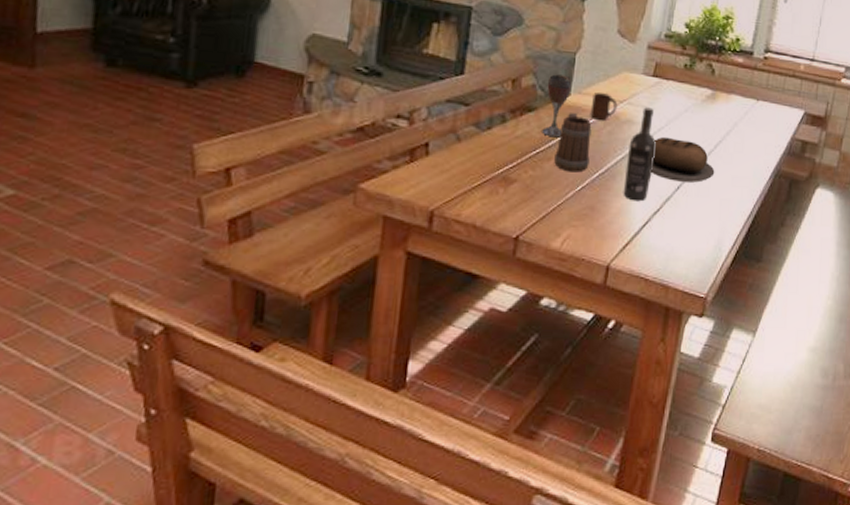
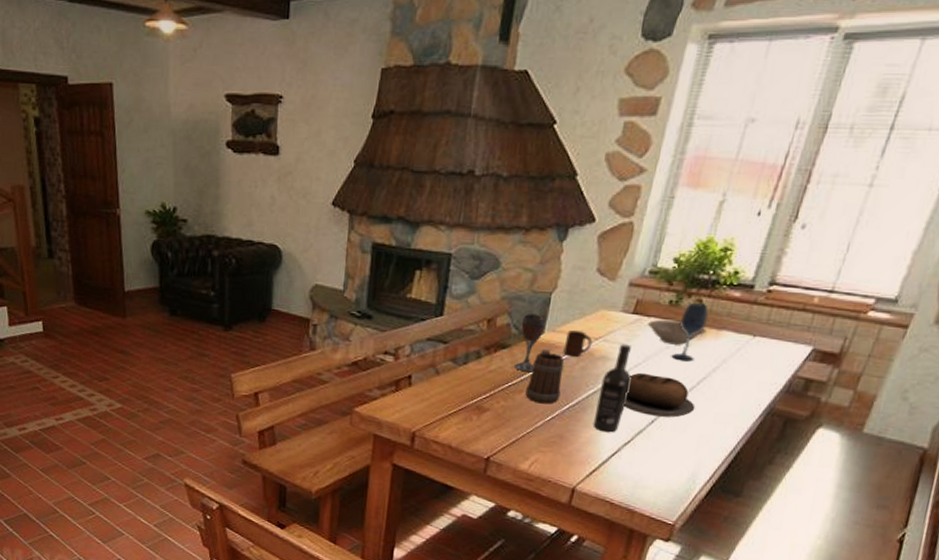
bowl: none [666,83,718,109] -> present [647,319,707,345]
wineglass: none [691,67,718,125] -> present [672,303,709,362]

